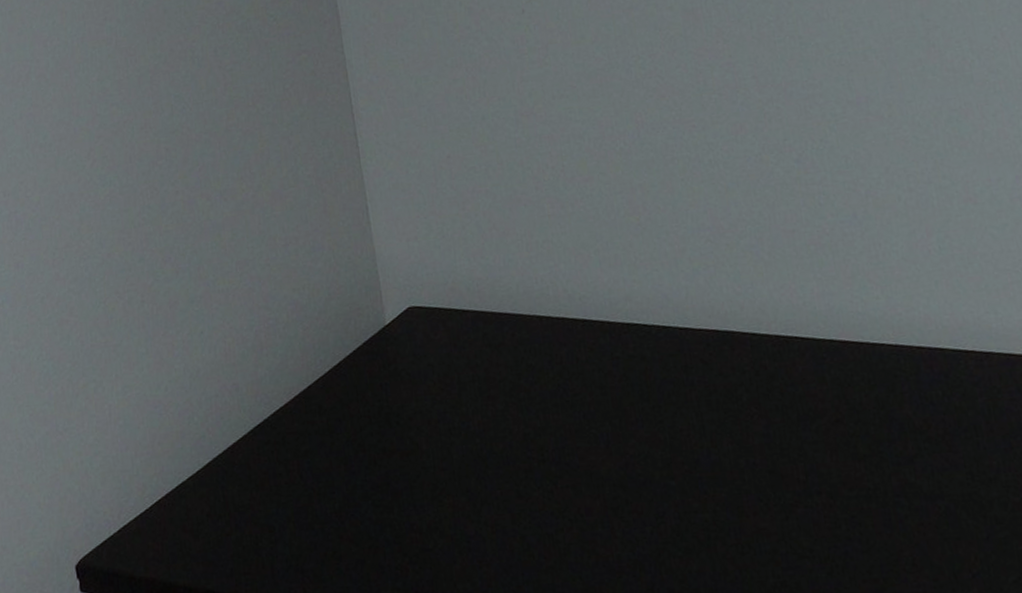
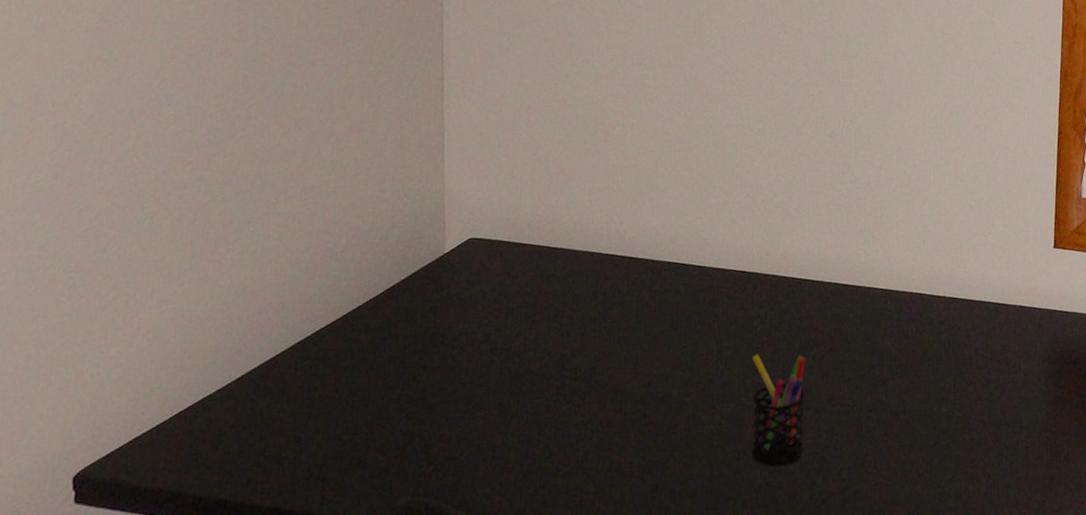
pen holder: none [742,428,822,563] -> present [752,354,805,467]

